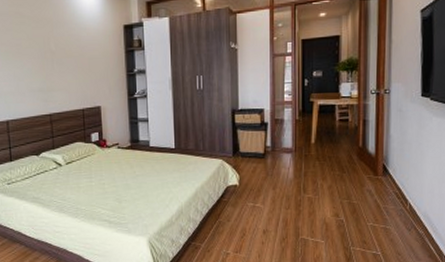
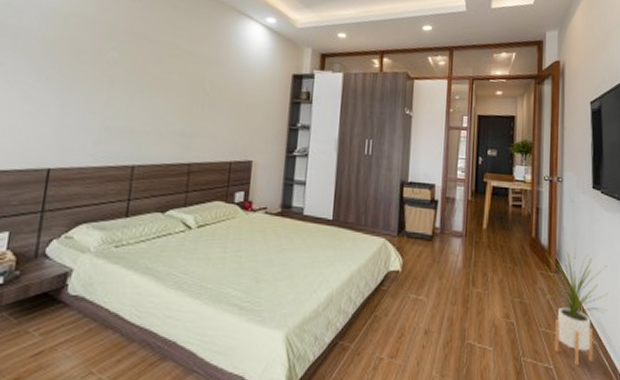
house plant: none [372,152,436,252] -> present [545,247,609,366]

